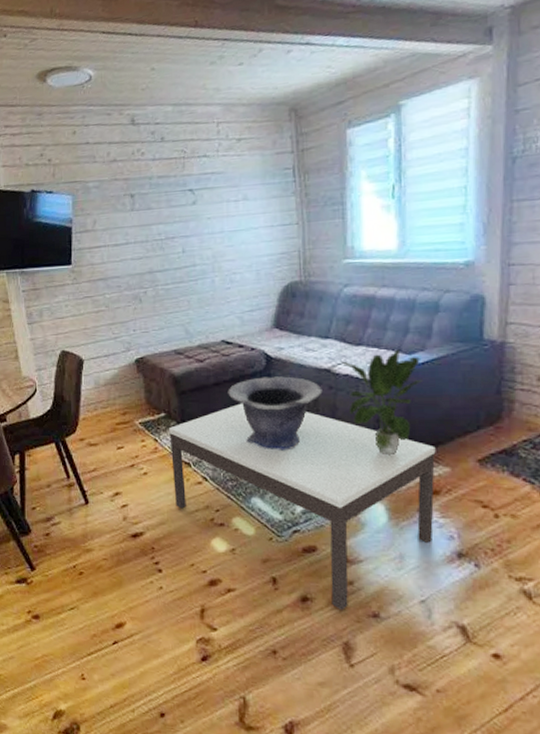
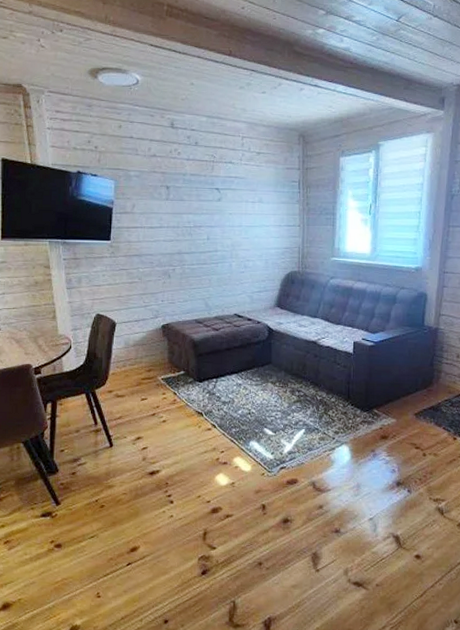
table: present [169,403,436,611] -> none [187,365,387,529]
decorative bowl: present [228,376,323,451] -> none [237,345,310,404]
potted plant: present [340,349,423,456] -> none [324,329,381,410]

